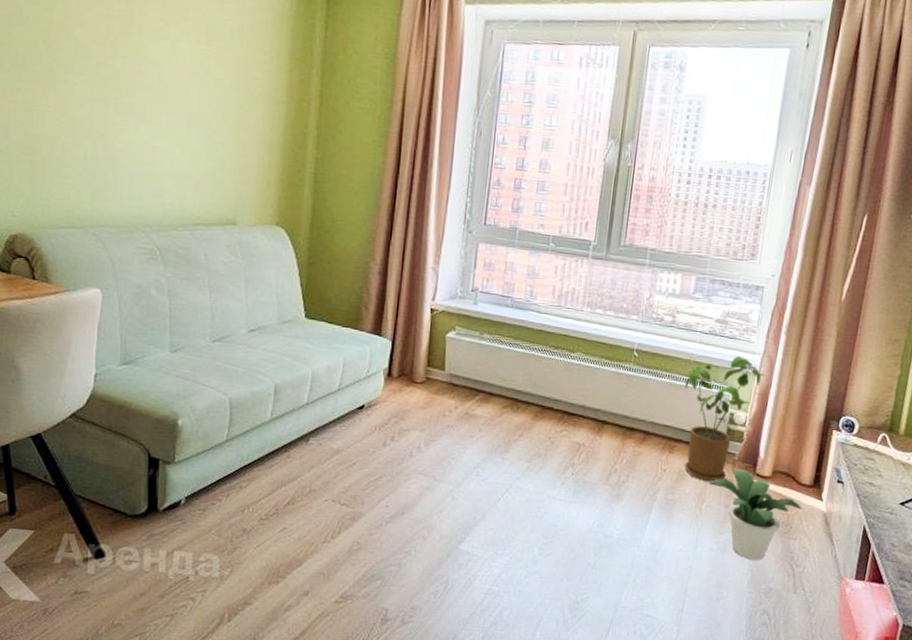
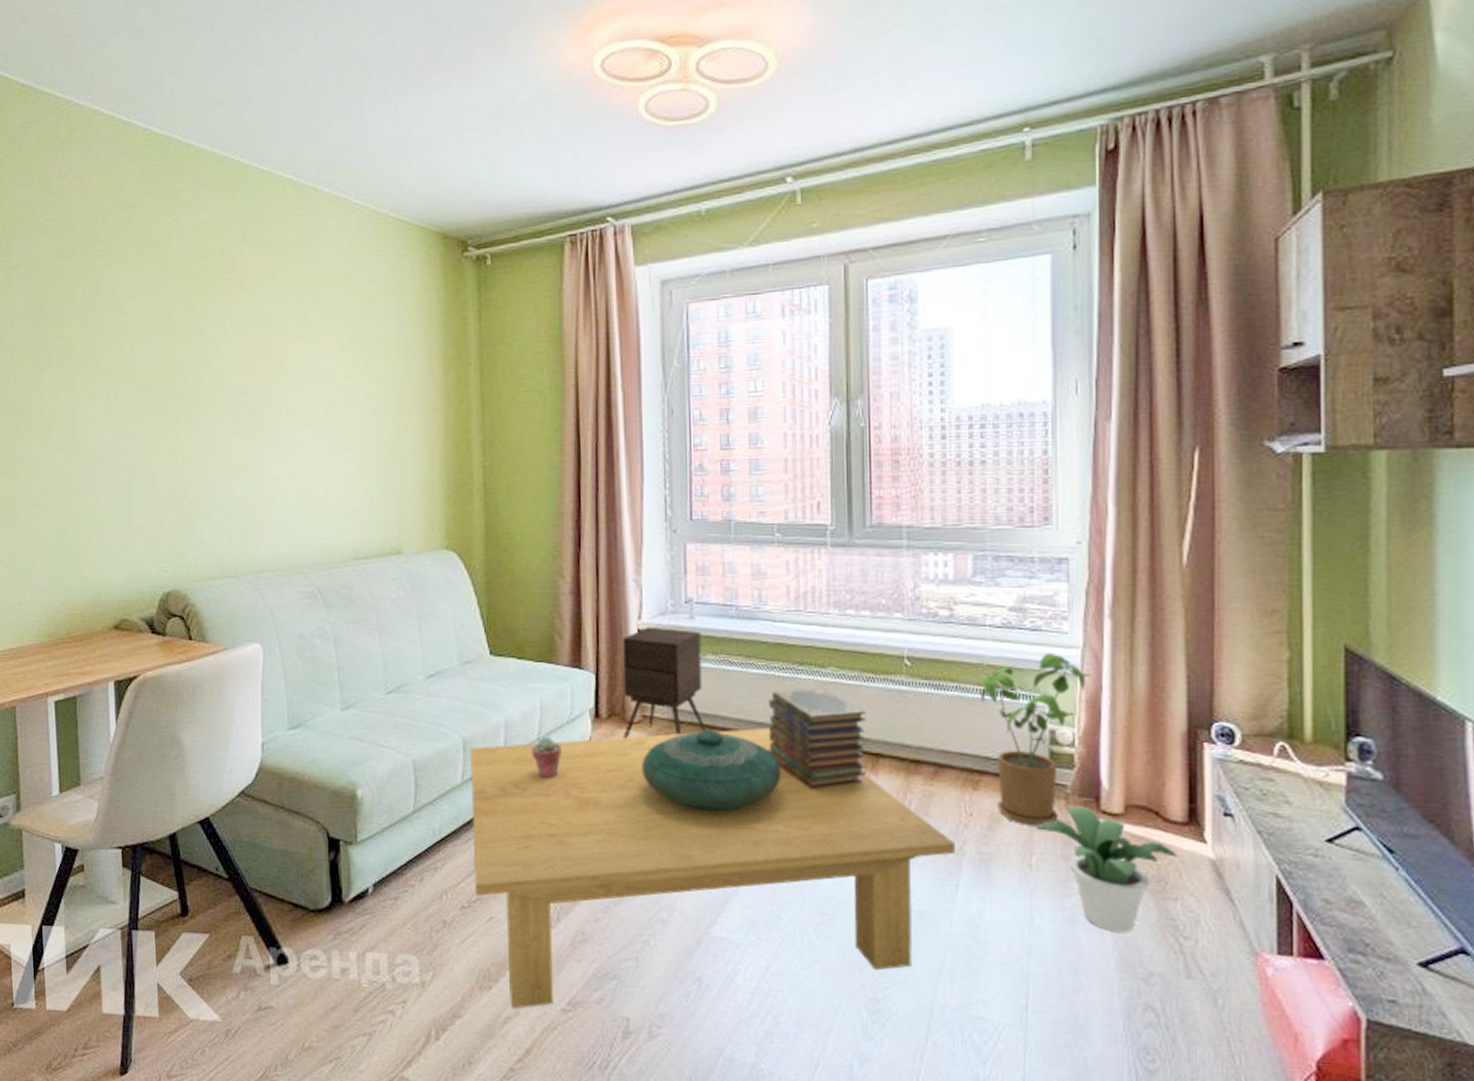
coffee table: none [272,391,650,599] -> present [470,727,955,1008]
potted succulent: none [332,388,357,422] -> present [532,736,562,779]
side table: none [408,307,481,396] -> present [623,626,707,739]
decorative bowl: none [420,392,530,457] -> present [642,729,782,812]
book stack: none [521,367,600,445] -> present [767,688,867,789]

